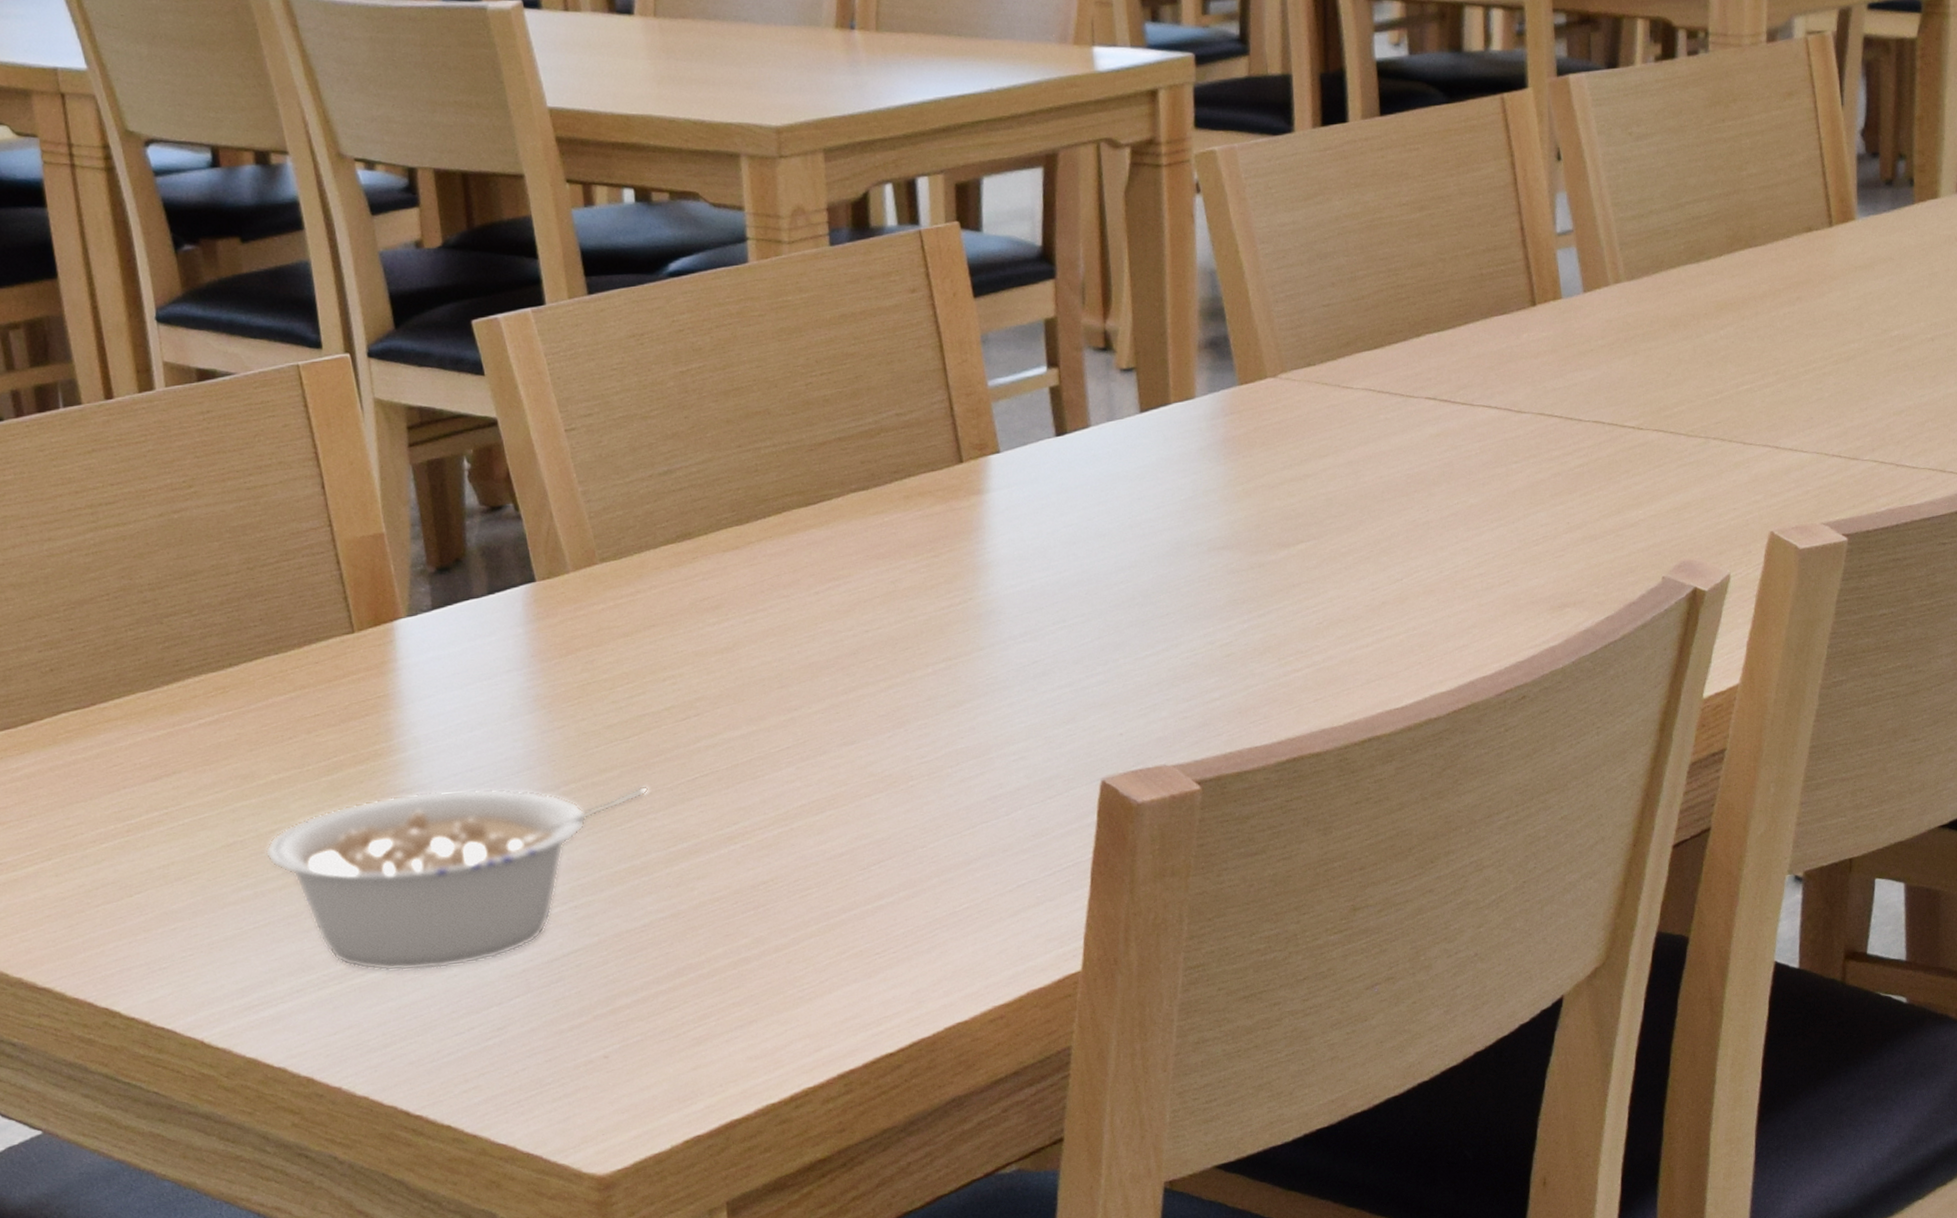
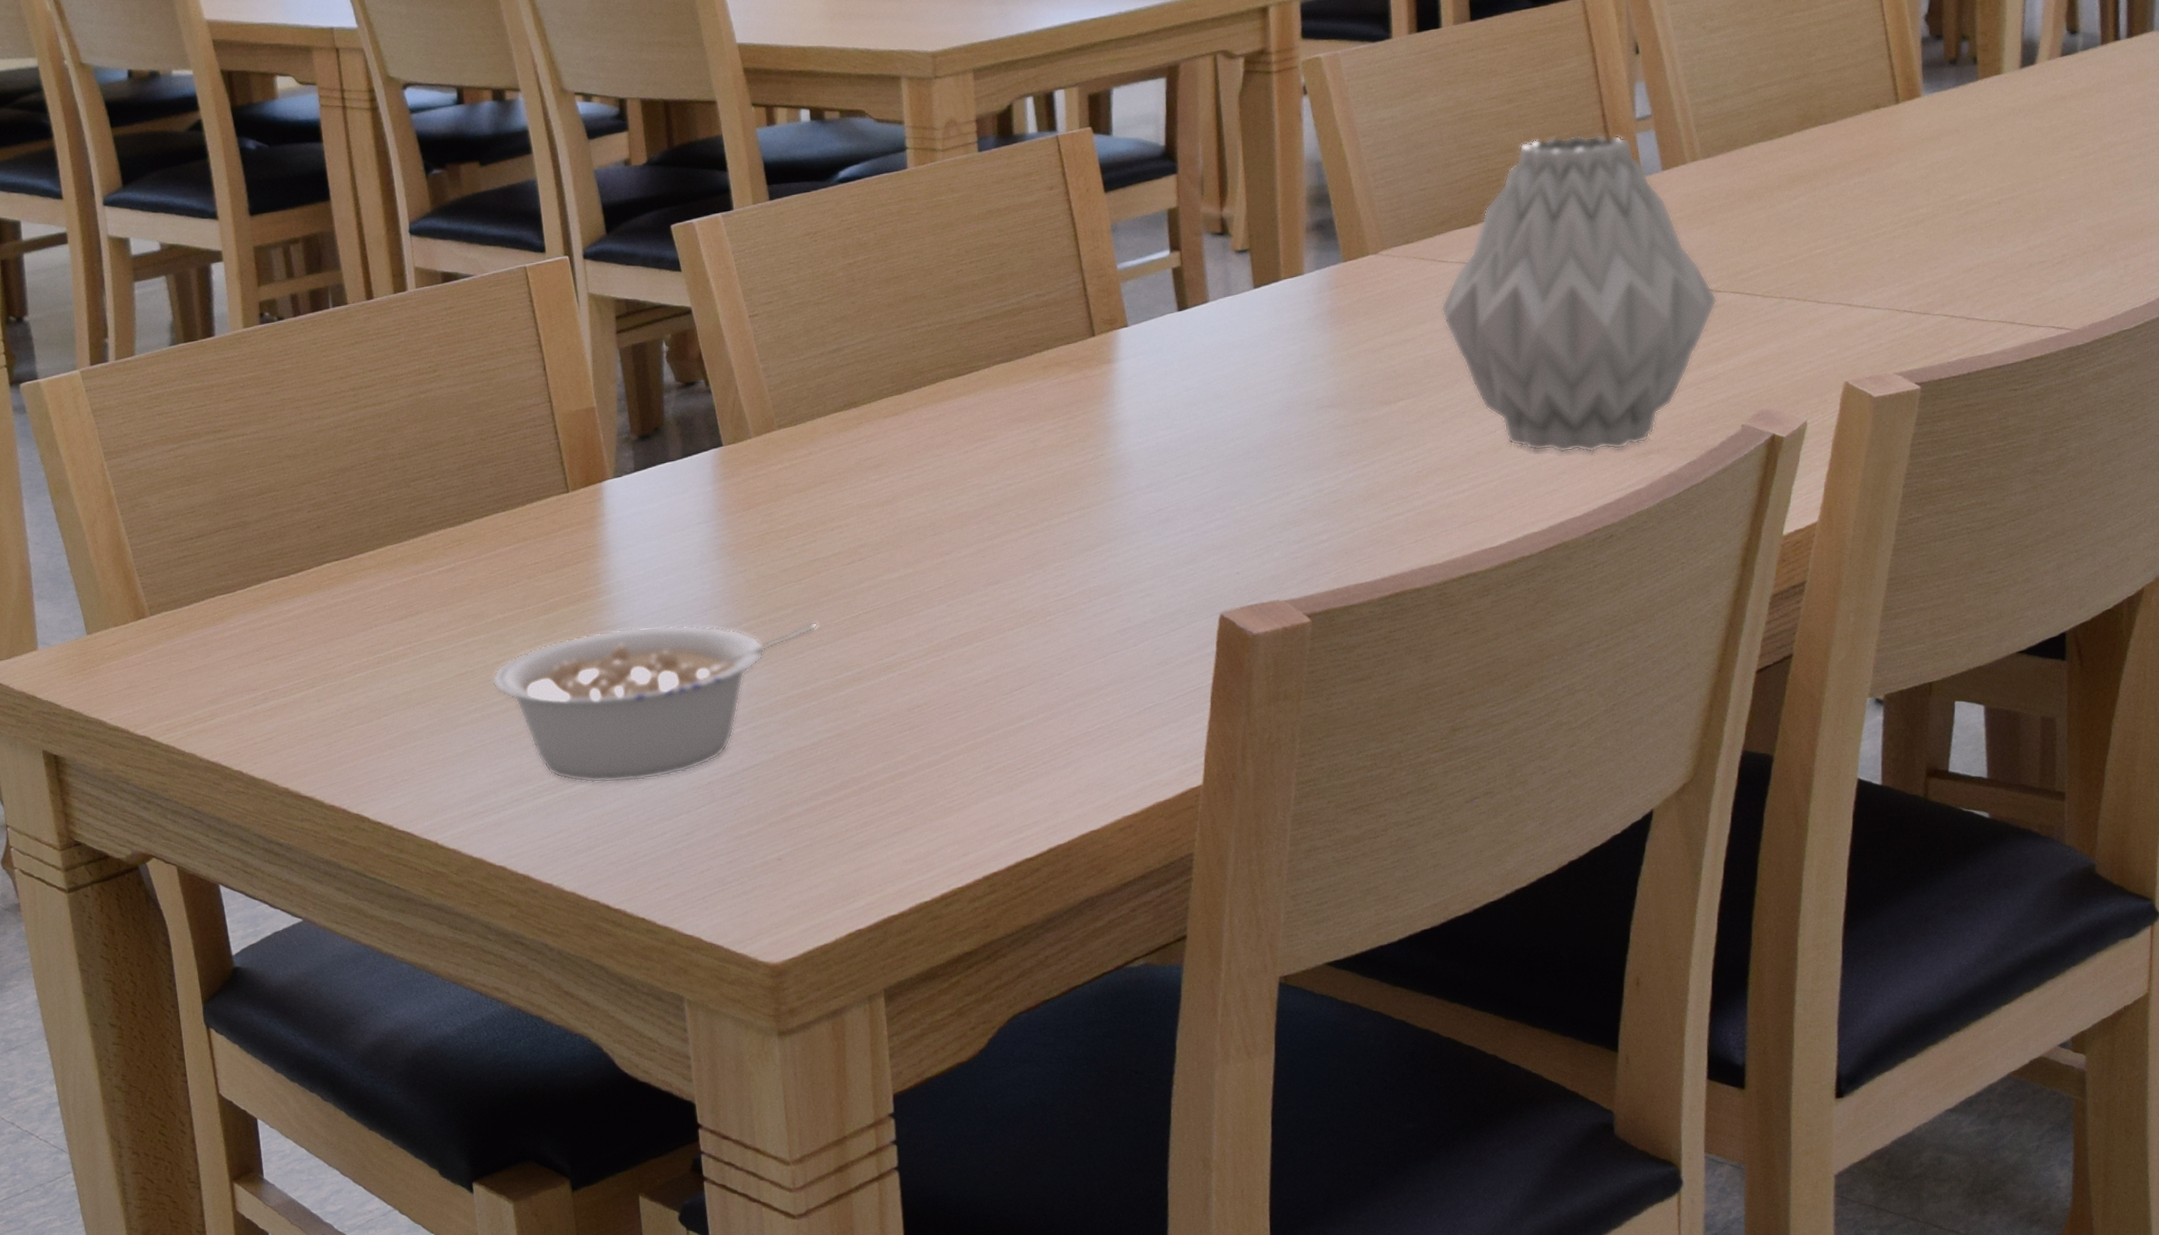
vase: none [1345,249,1640,605] -> present [1441,134,1718,453]

